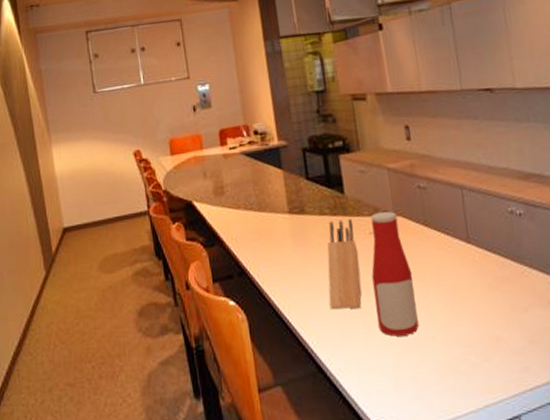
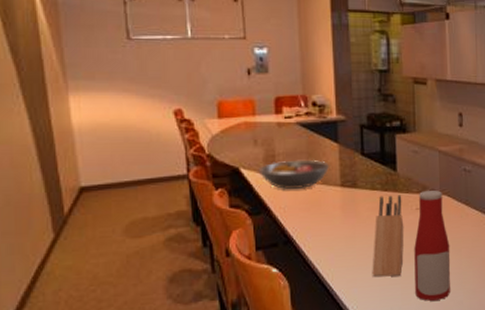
fruit bowl: none [209,187,277,221] -> present [258,159,330,190]

